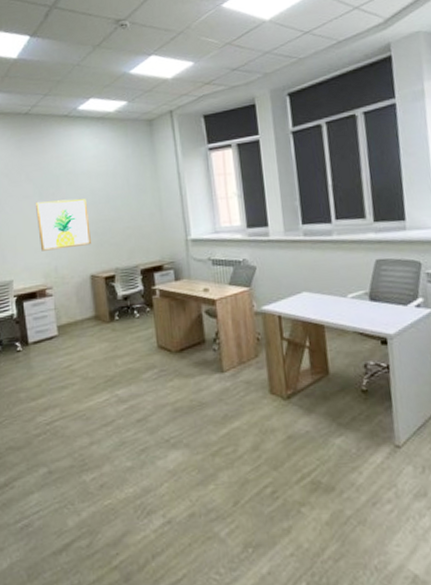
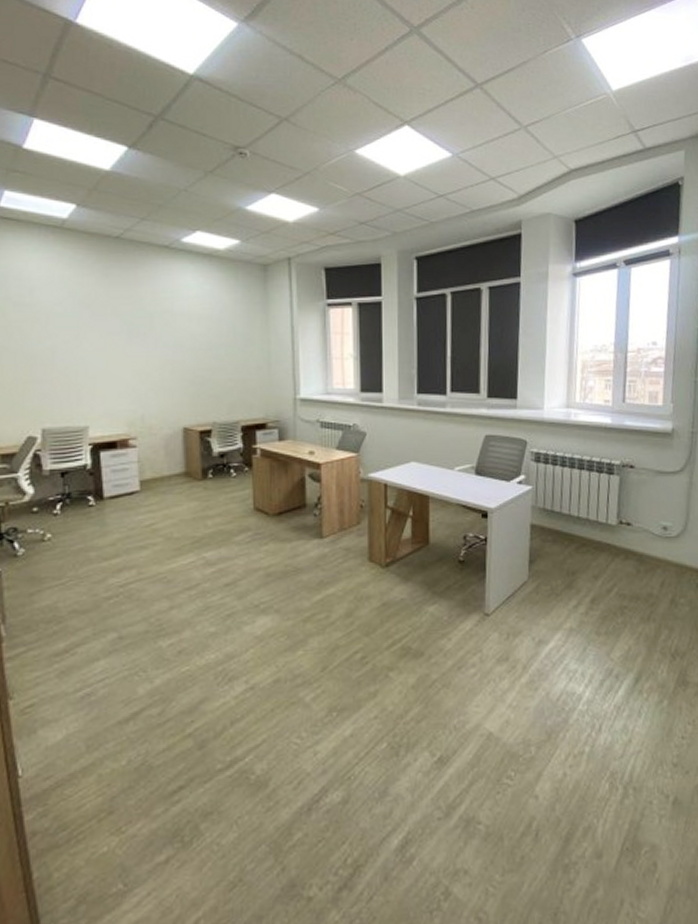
wall art: present [36,199,91,251] -> none [122,340,187,397]

